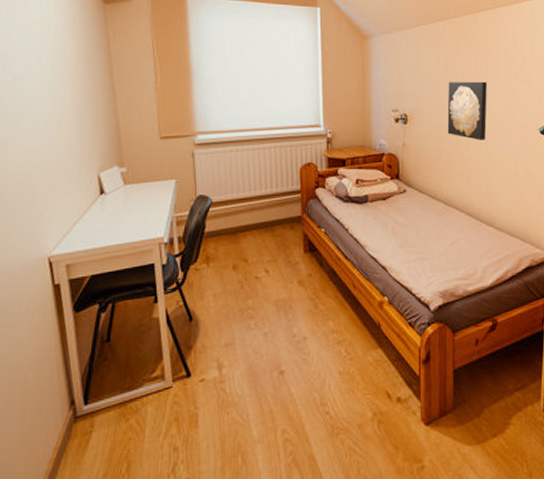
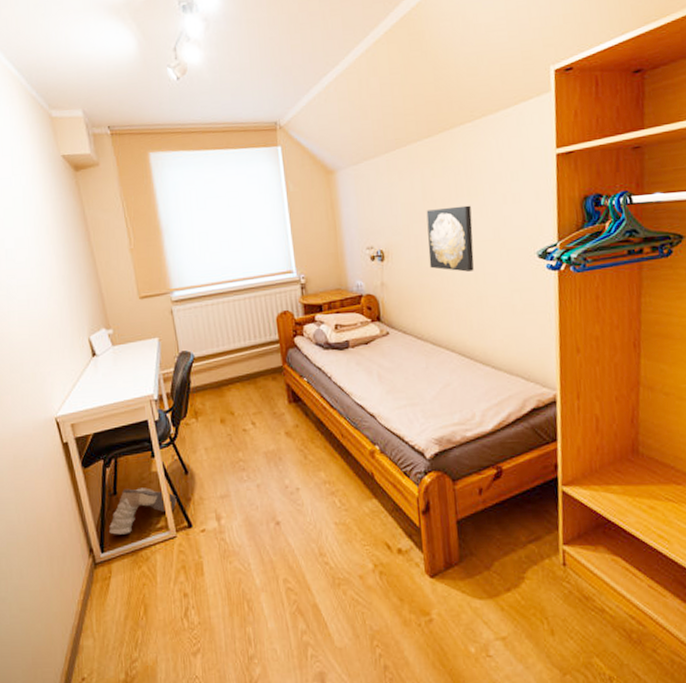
boots: none [97,334,177,385] -> present [109,488,177,535]

